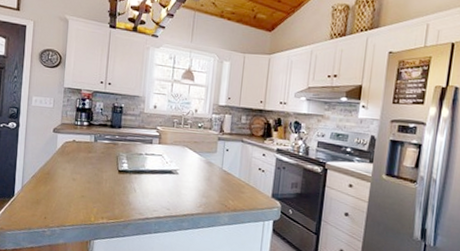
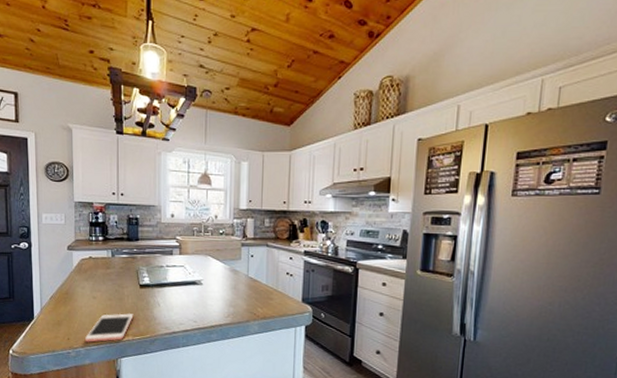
cell phone: none [60,196,110,223] -> present [84,313,134,342]

